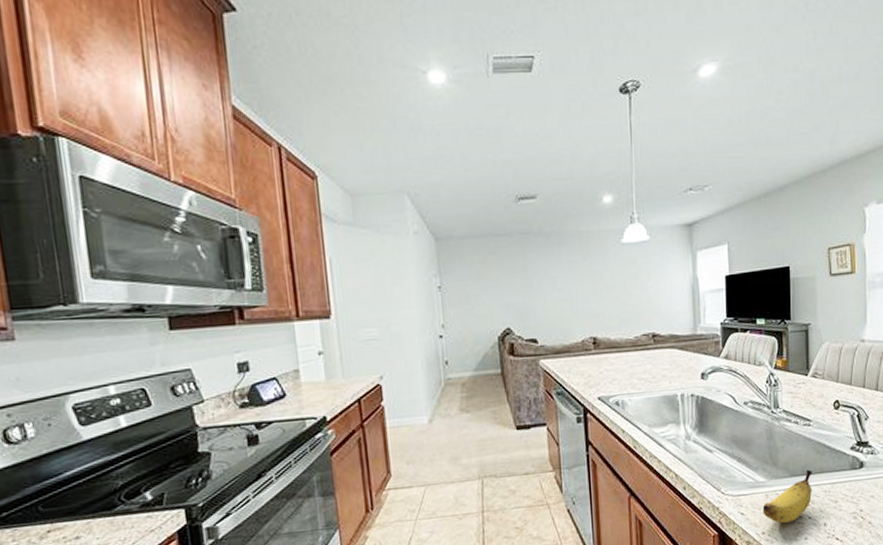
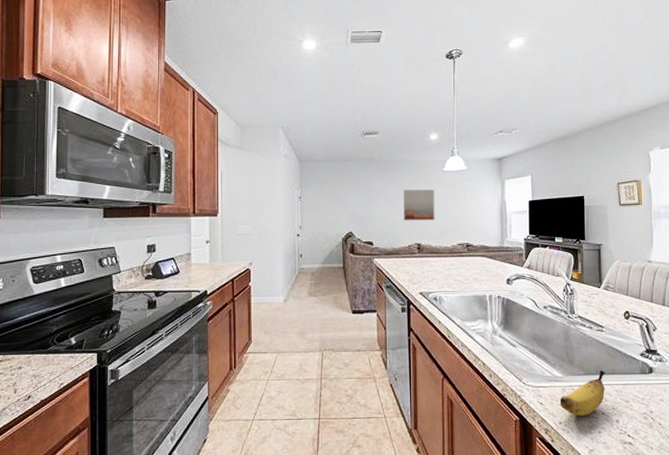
wall art: none [572,268,613,310] -> present [403,189,435,221]

